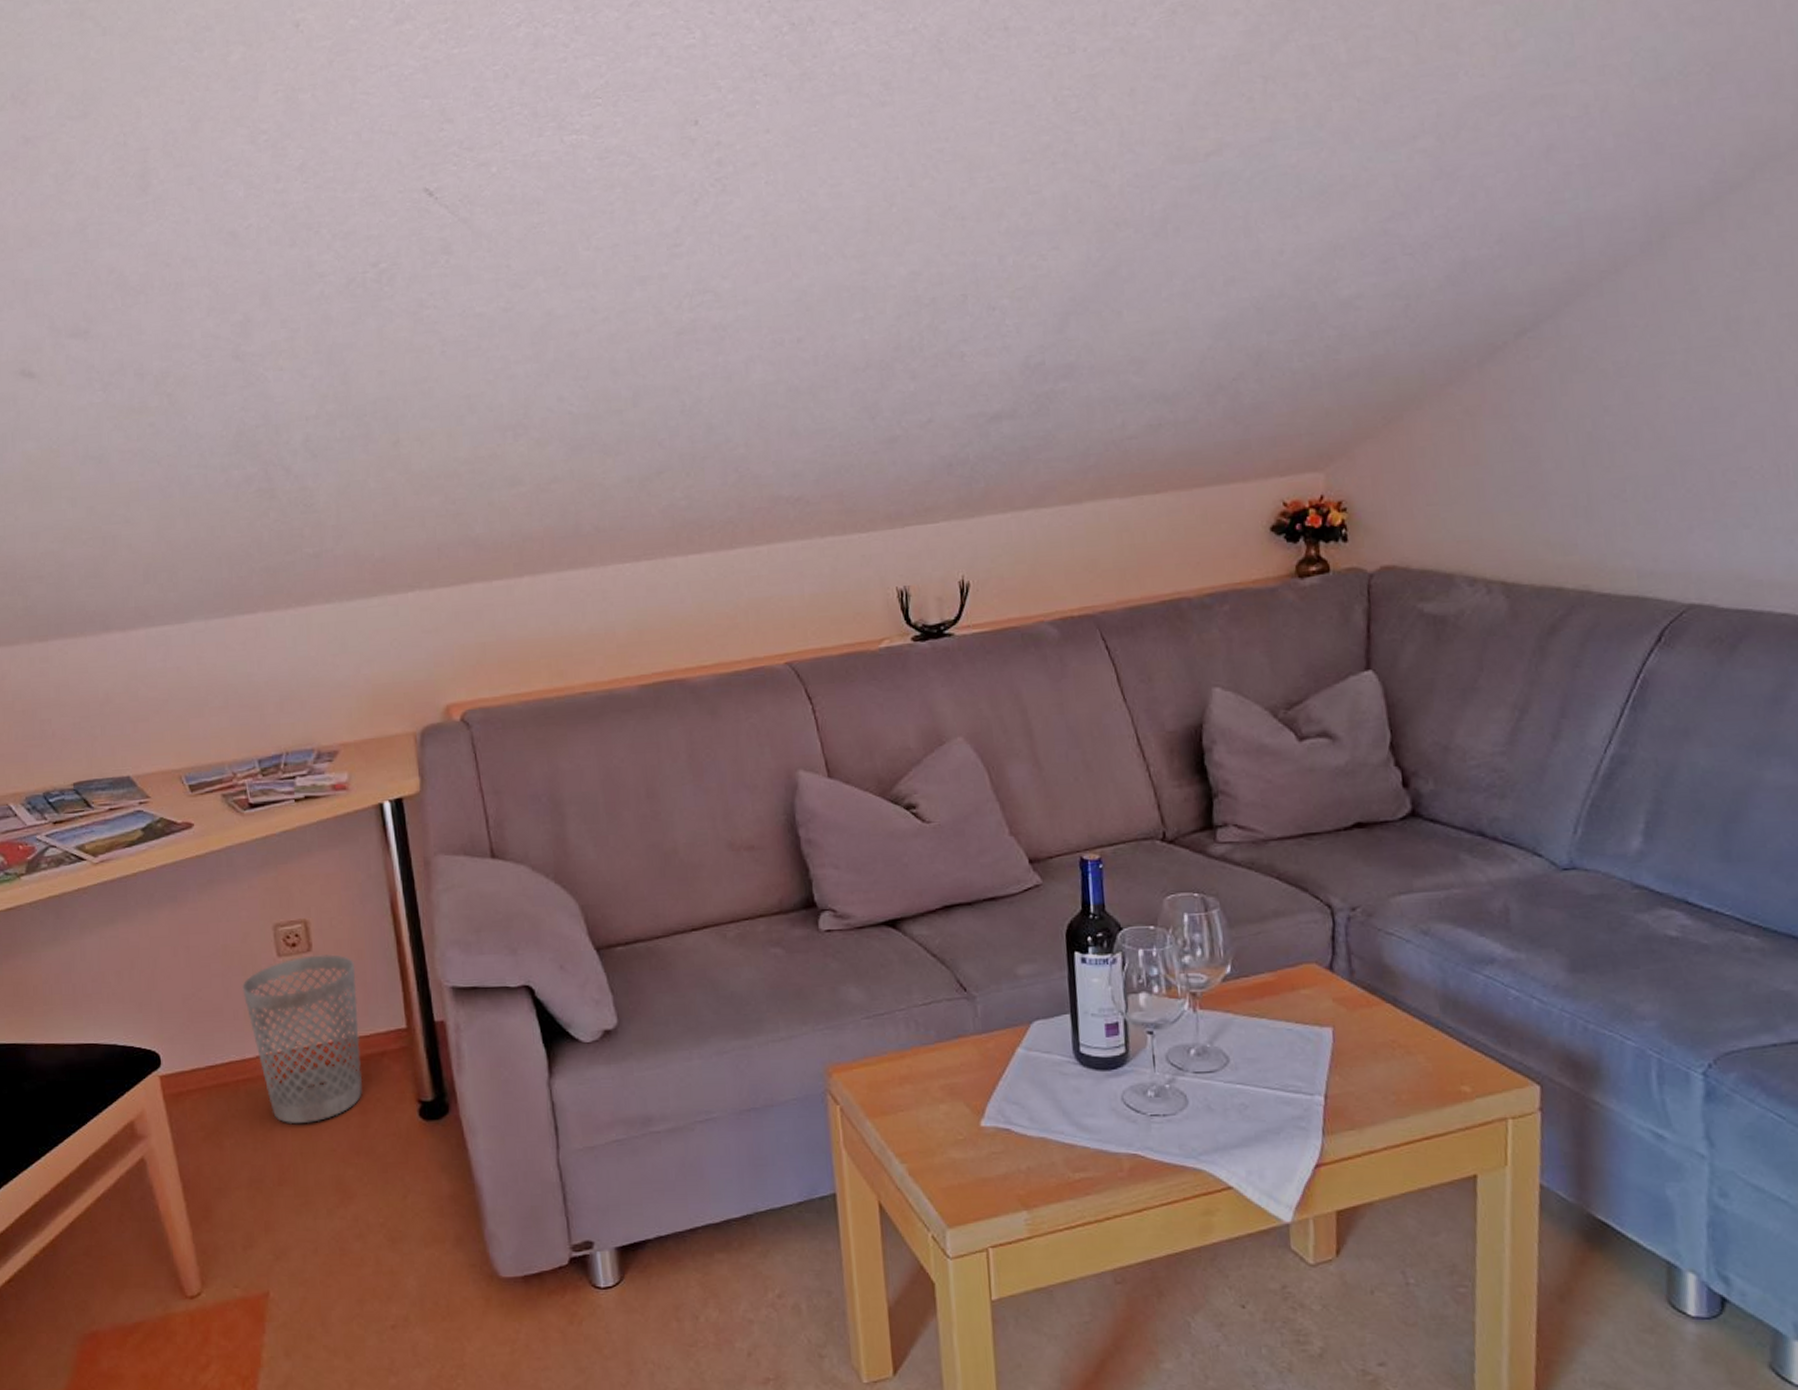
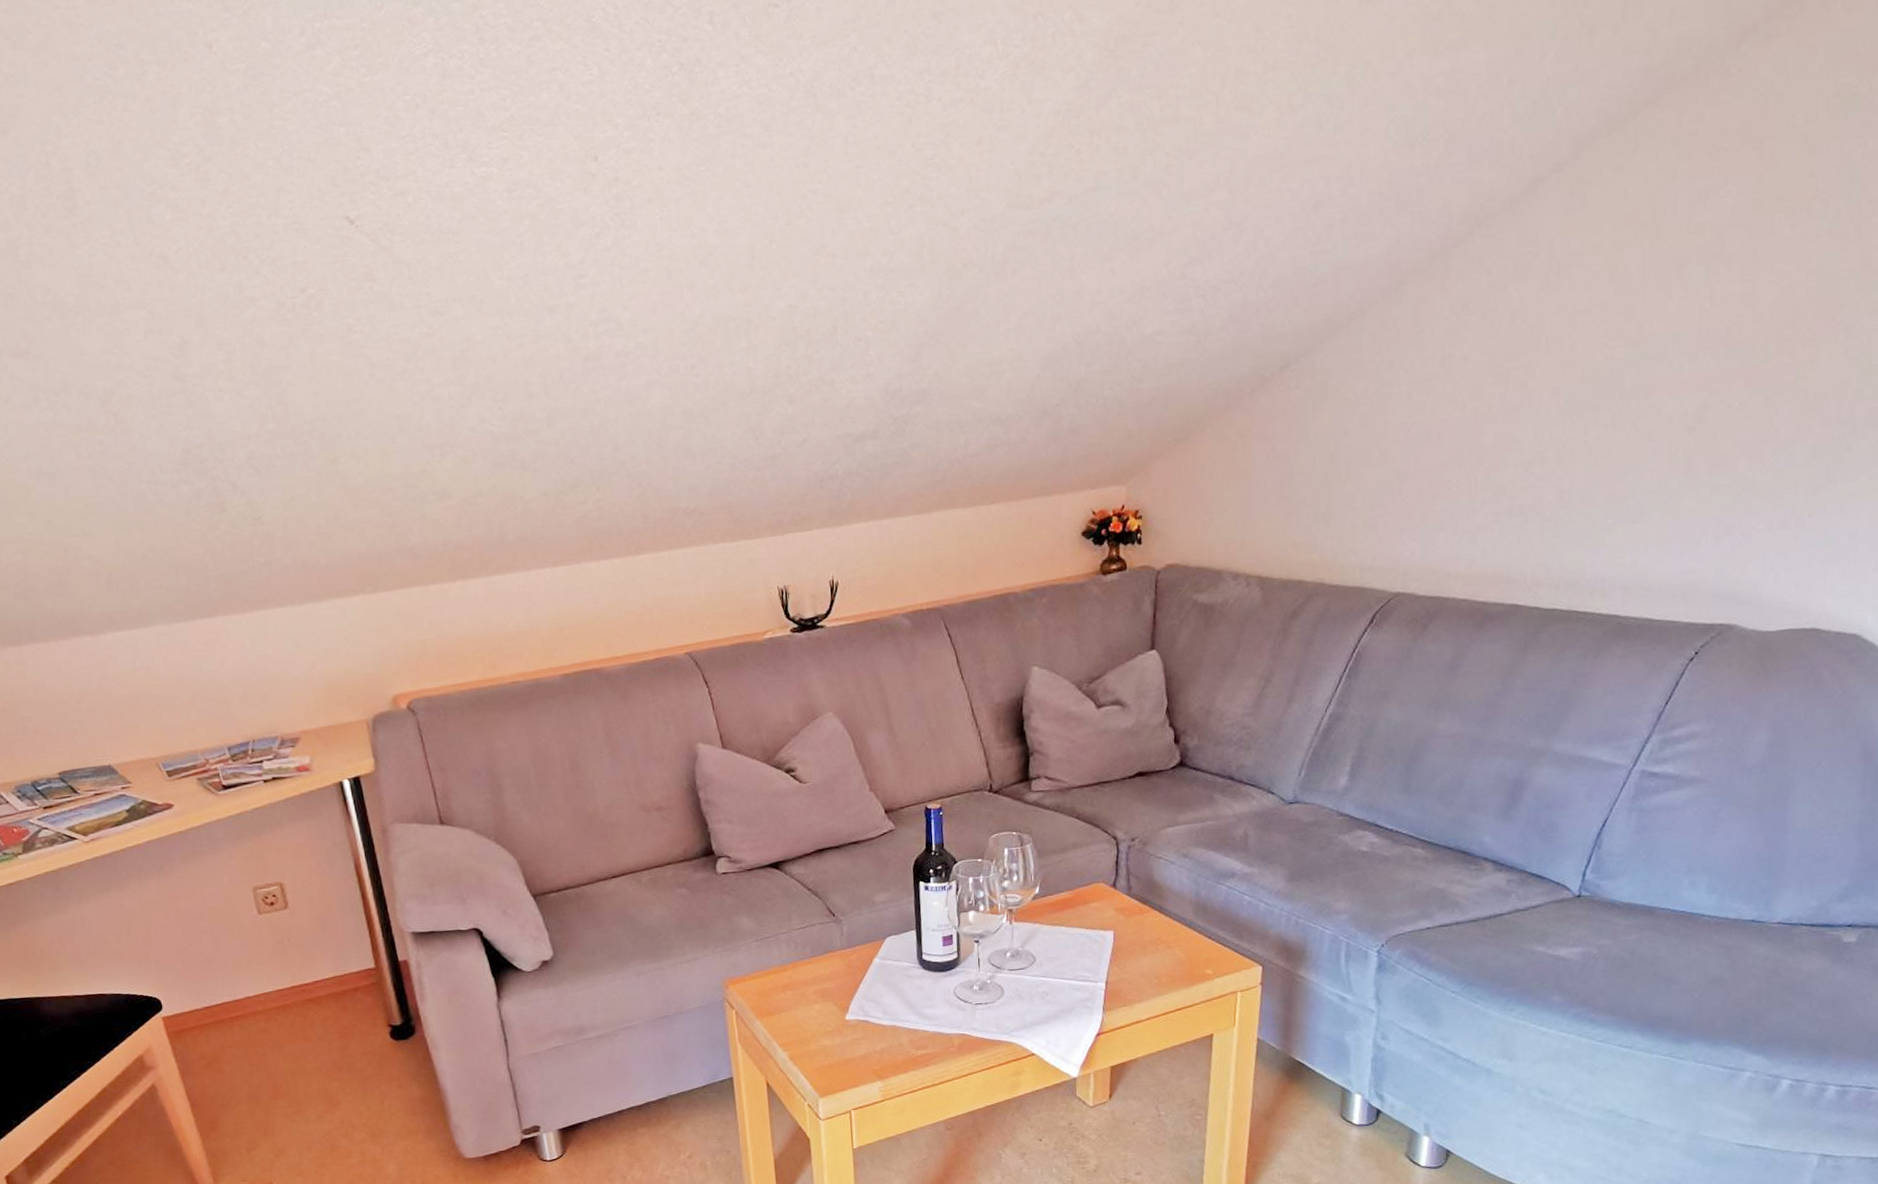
wastebasket: present [242,954,363,1125] -> none [229,910,340,1050]

